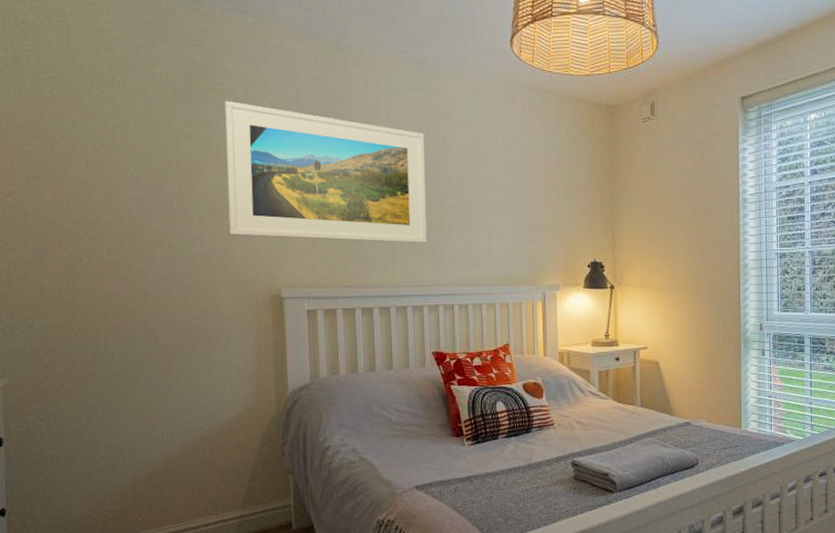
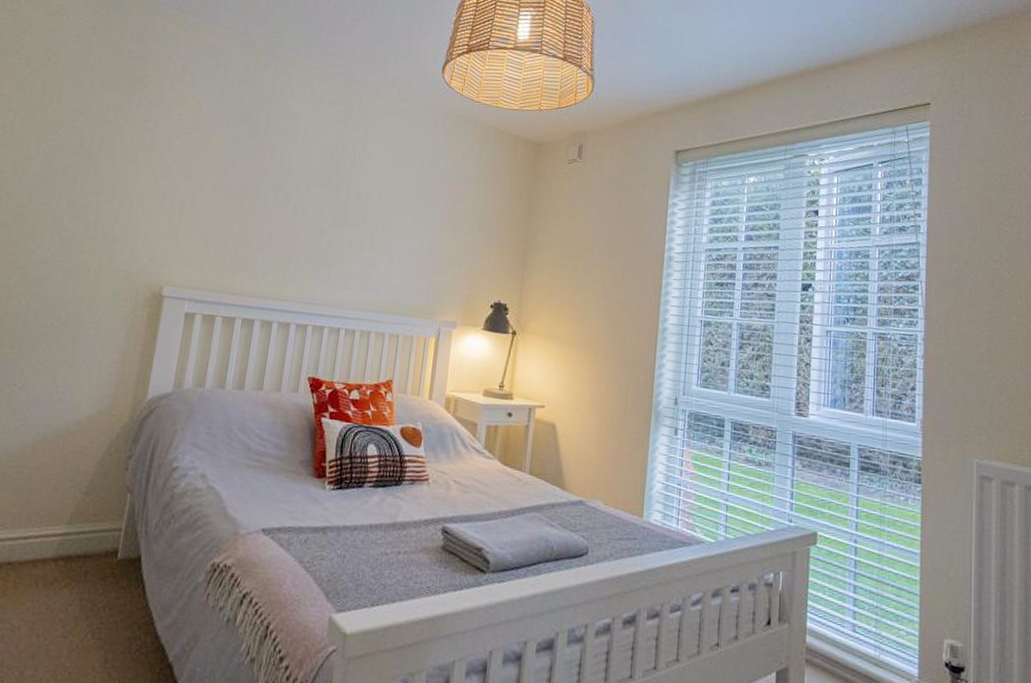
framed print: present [225,101,427,243] -> none [124,92,341,259]

